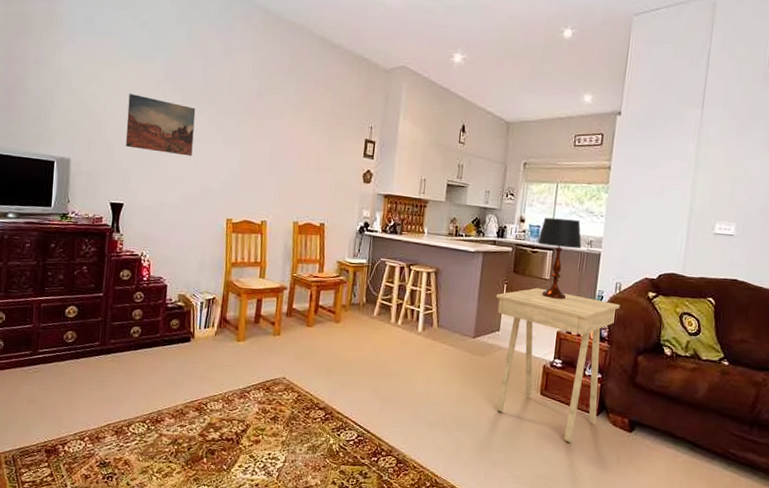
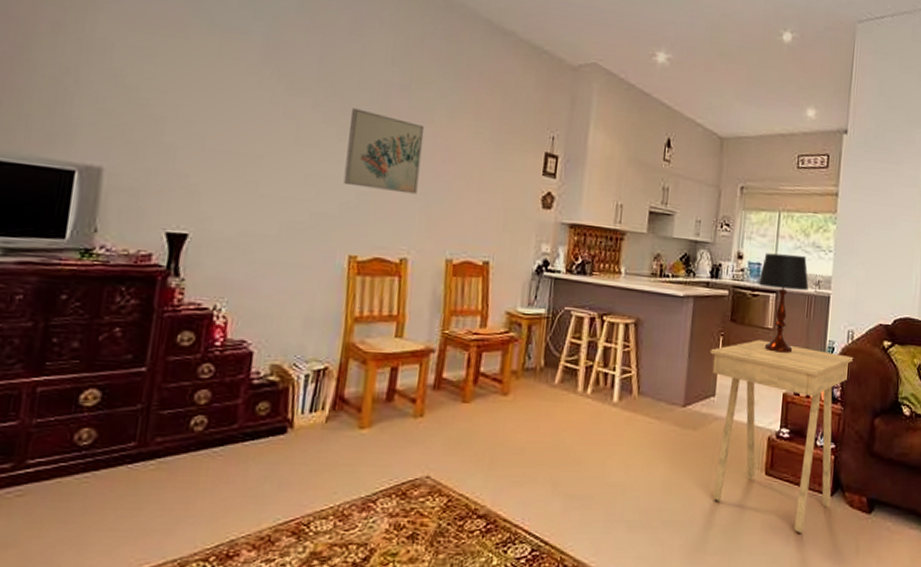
wall art: present [125,94,196,156] -> none [195,79,308,169]
wall art: none [221,111,277,174] -> present [343,108,425,195]

